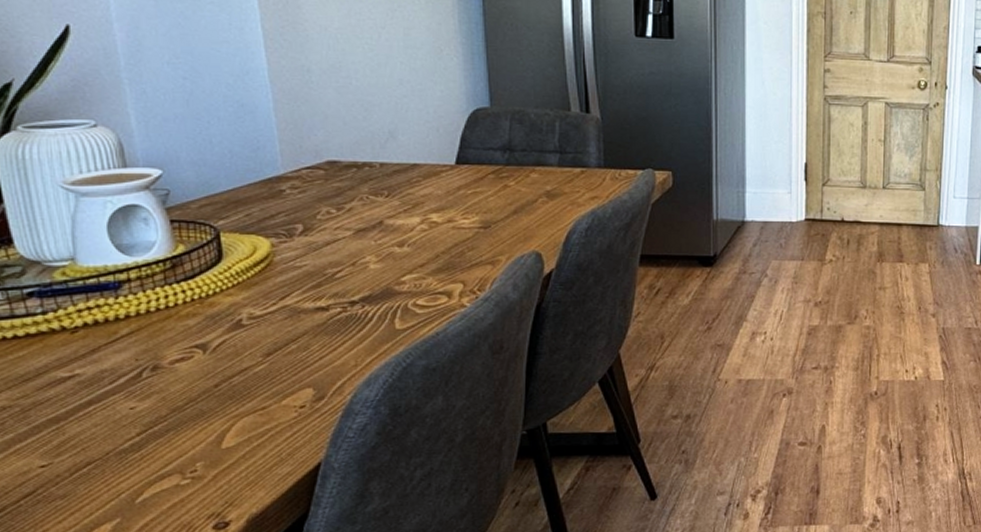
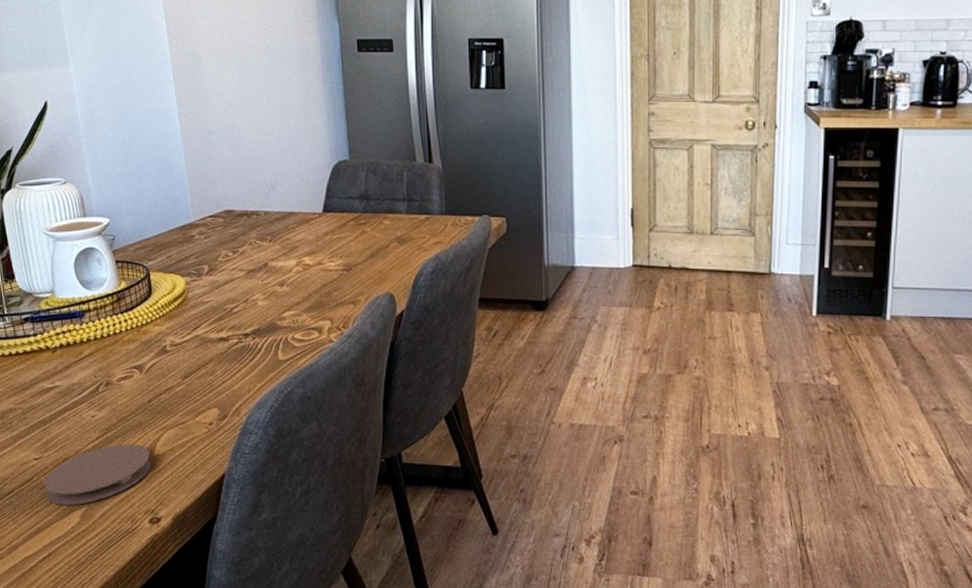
coaster: none [54,437,217,520] -> present [44,443,151,506]

